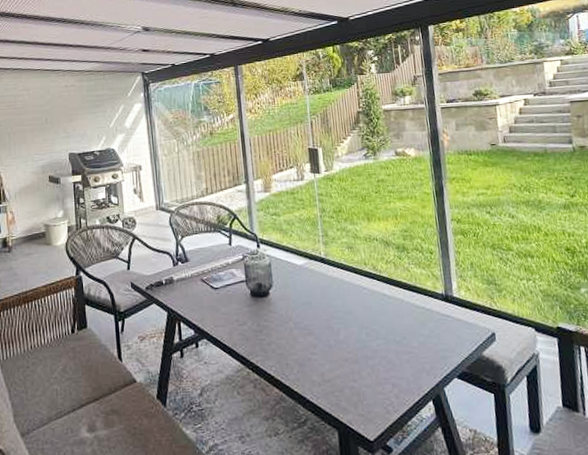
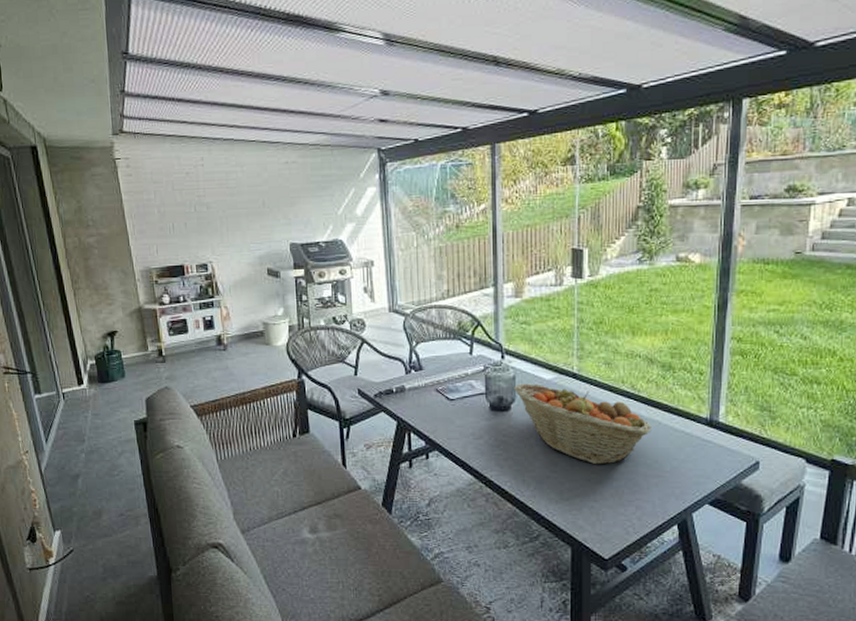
fruit basket: none [269,269,396,345] -> present [513,383,652,465]

